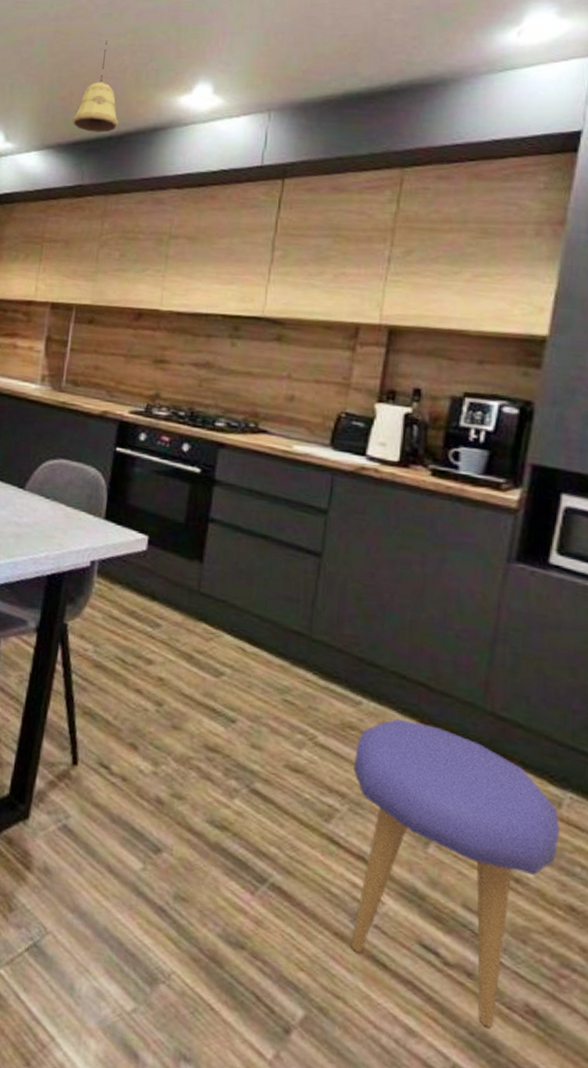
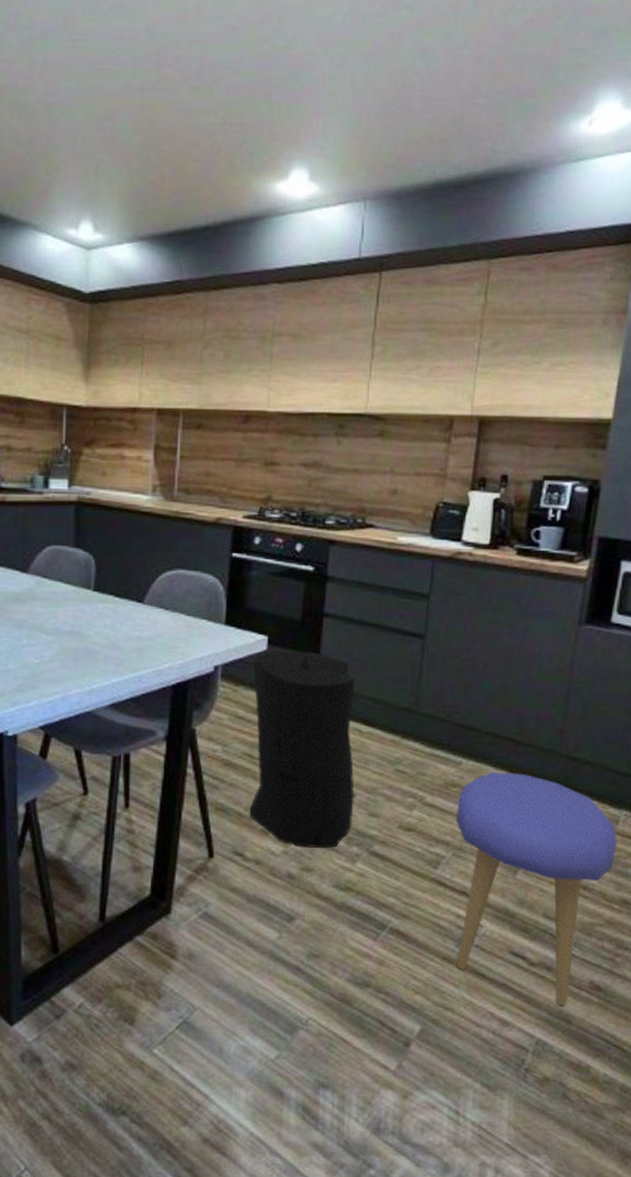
pendant light: present [72,40,119,133] -> none [165,117,215,222]
trash can: none [118,552,241,777] -> present [249,650,355,849]

